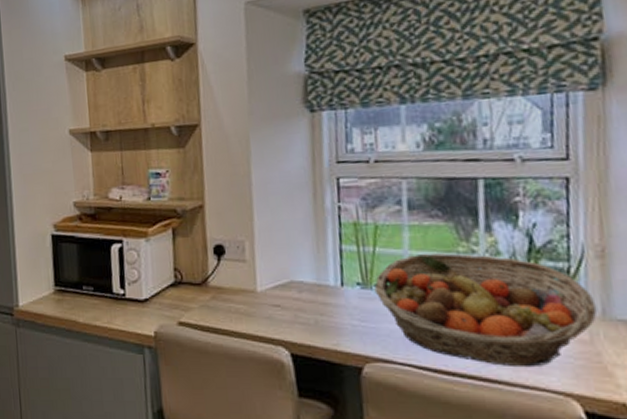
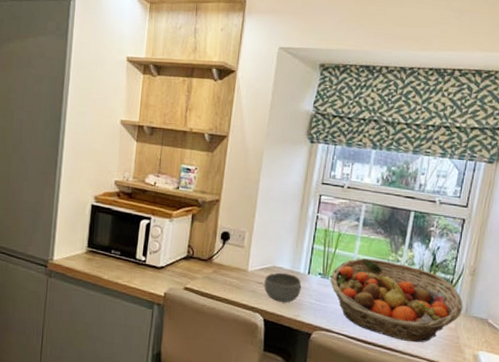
bowl: none [281,288,336,328] -> present [264,272,302,303]

